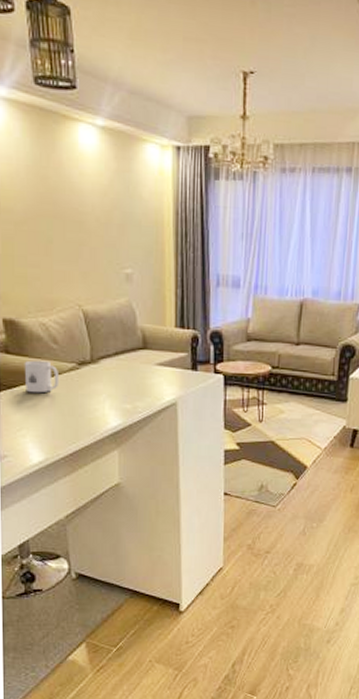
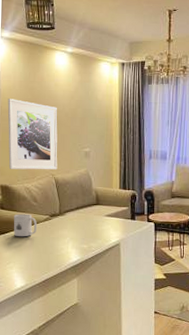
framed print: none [9,191,86,299] -> present [7,99,58,170]

